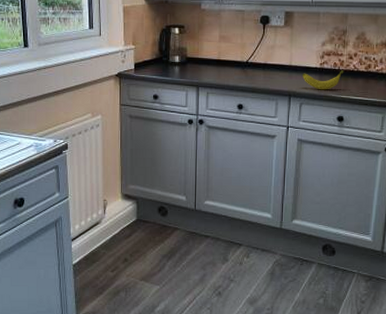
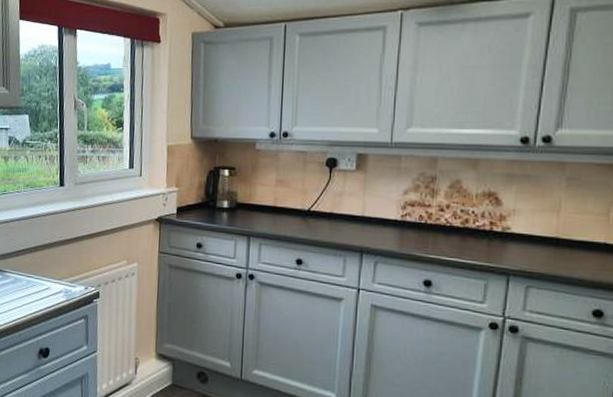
banana: present [303,70,344,90] -> none [378,224,433,248]

